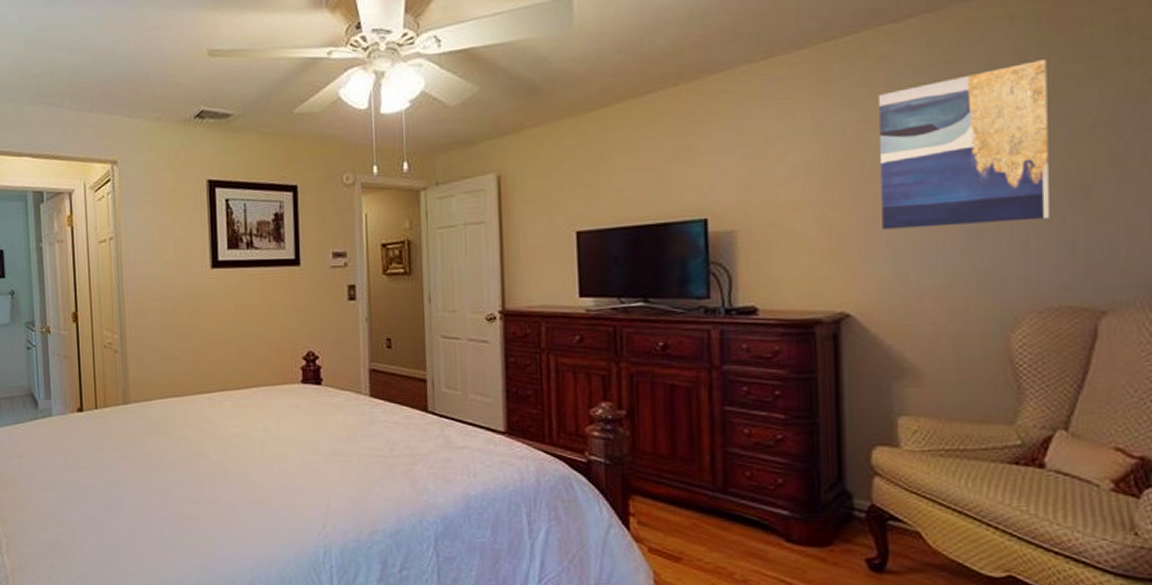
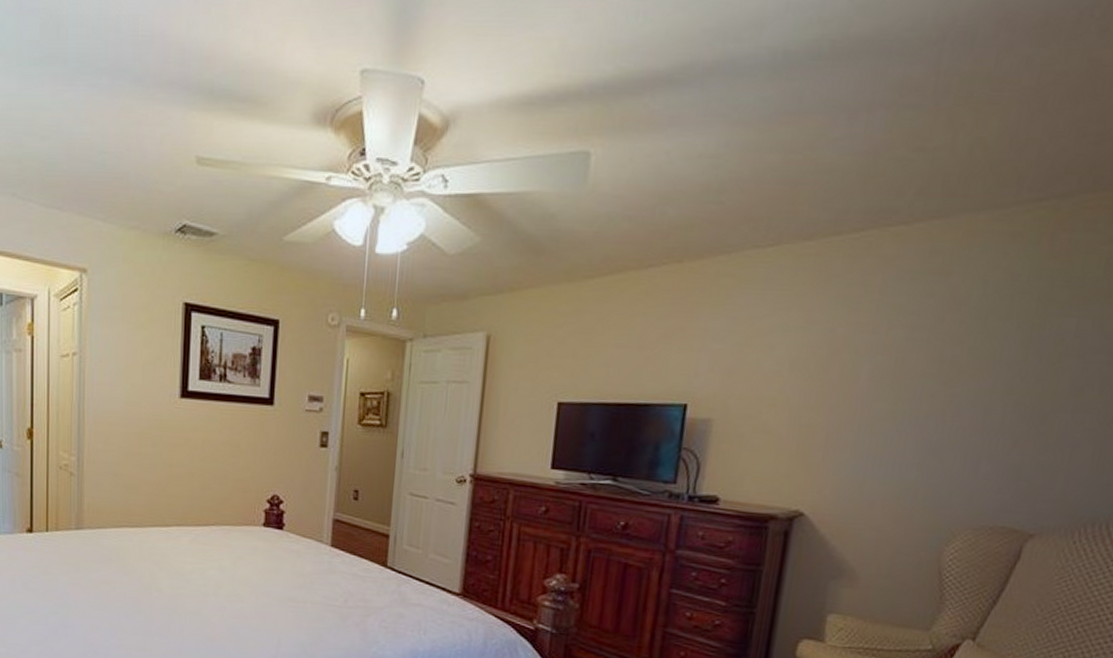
wall art: present [877,60,1051,230] -> none [850,282,1037,442]

